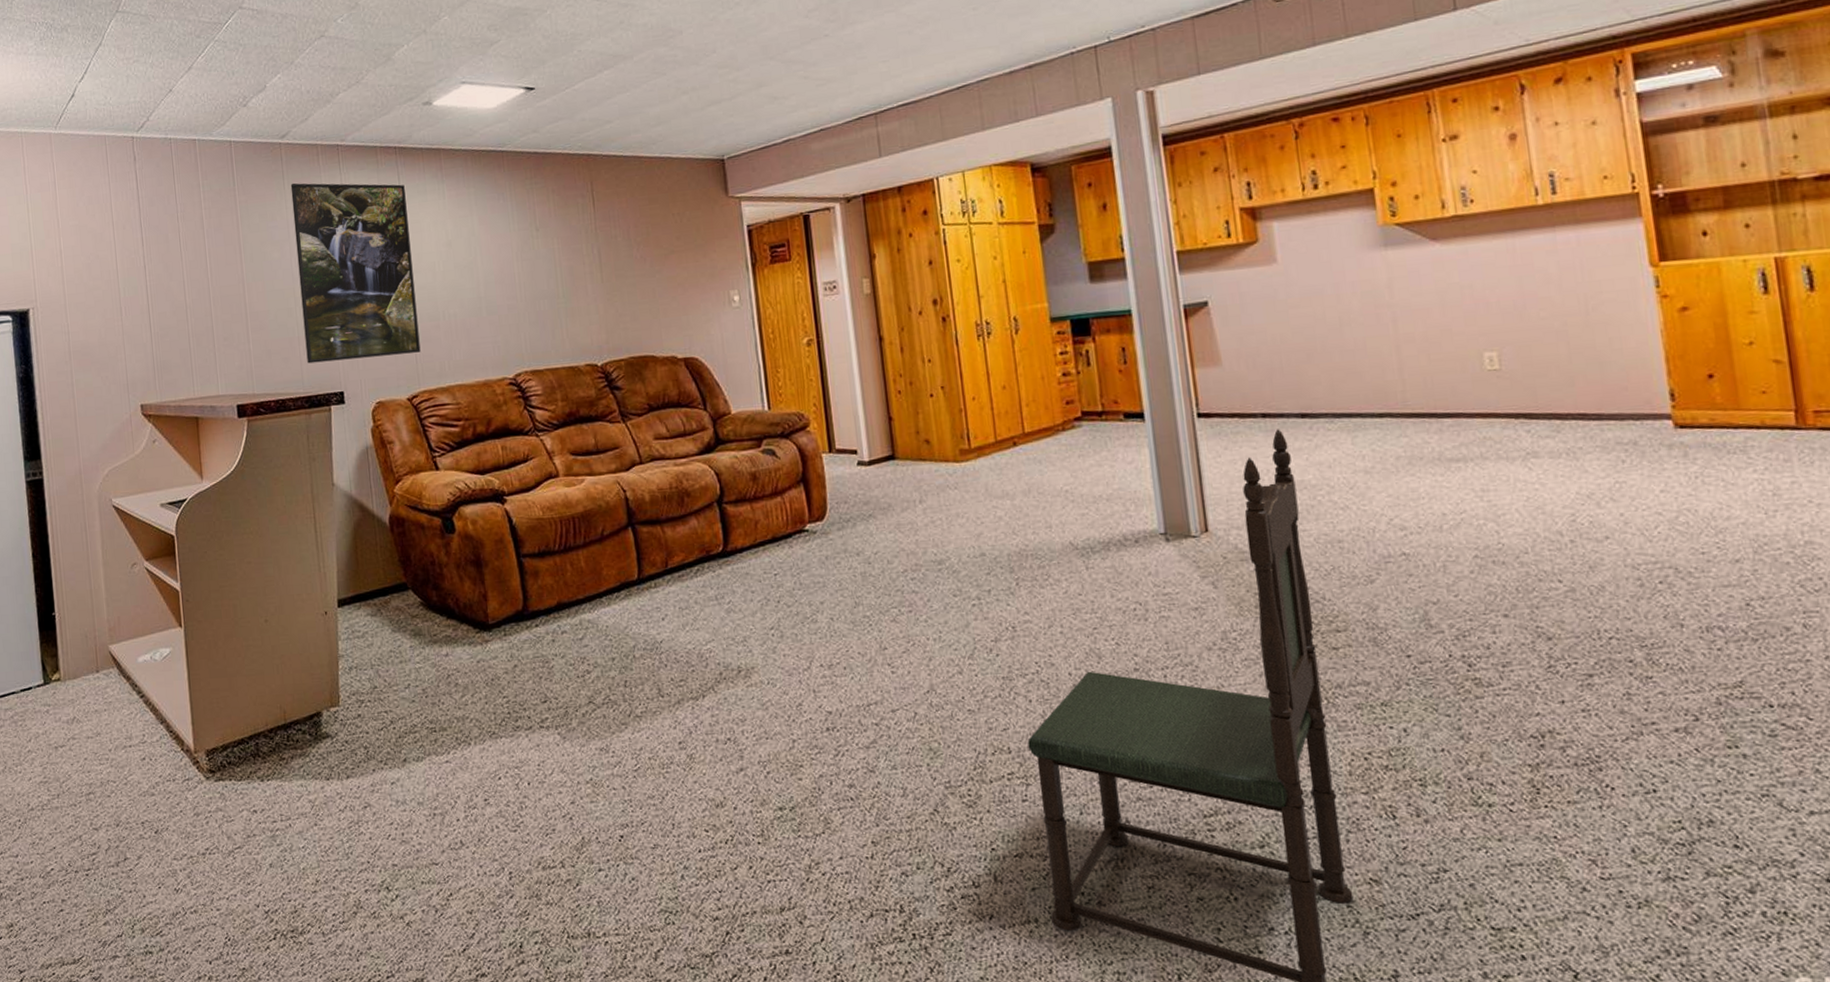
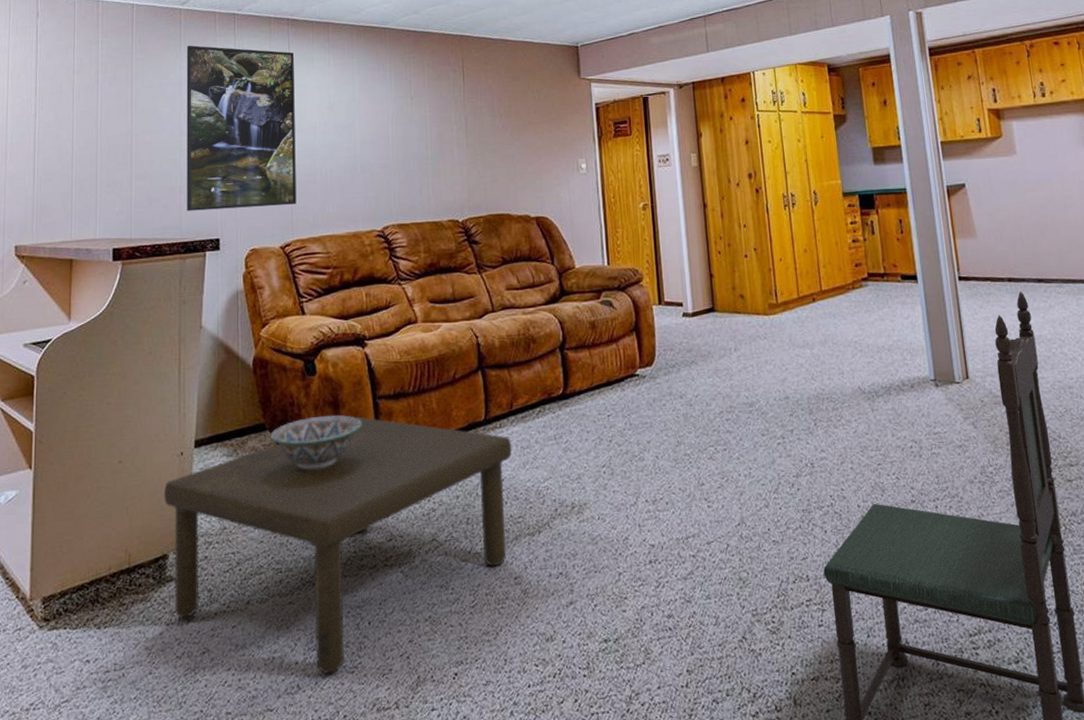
coffee table: none [311,576,670,831] -> present [163,416,512,674]
decorative bowl: none [413,573,508,630] -> present [270,414,362,470]

